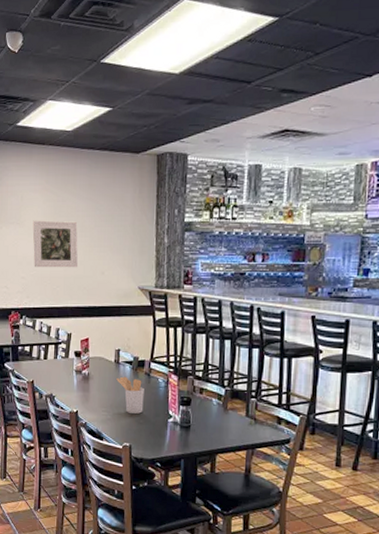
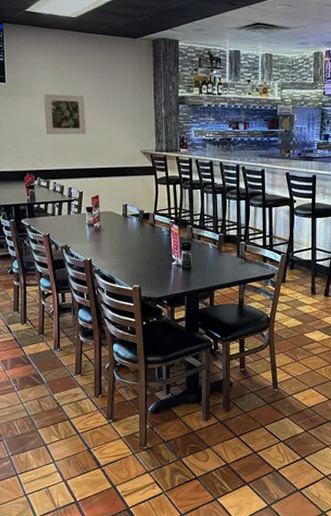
utensil holder: present [116,376,144,414] -> none [125,227,150,259]

